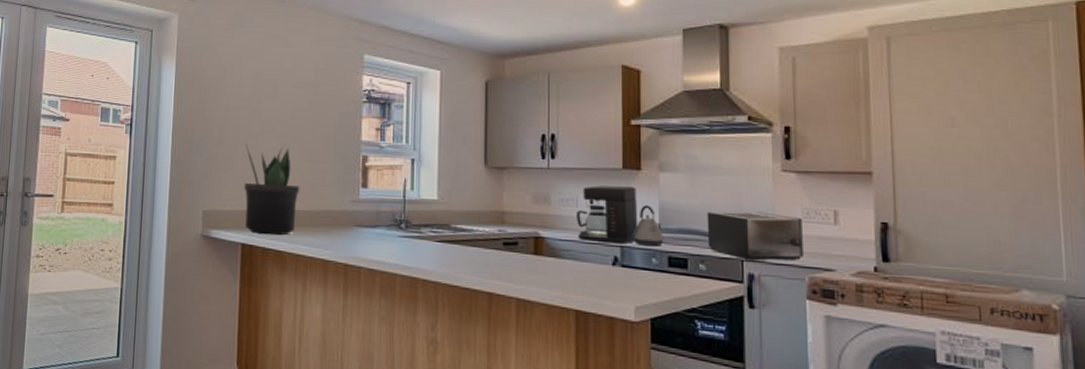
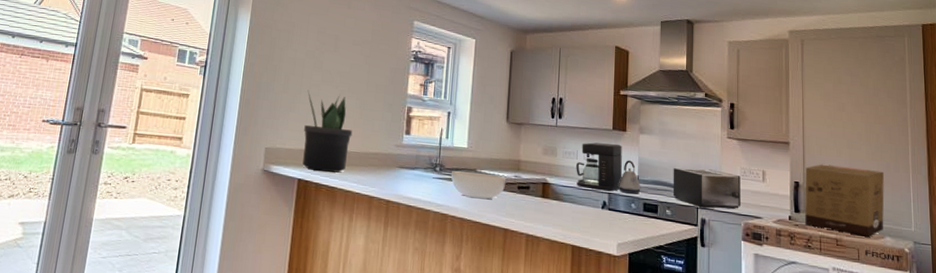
bowl: none [419,226,488,259] -> present [451,170,507,200]
cardboard box: none [896,198,1019,291] -> present [805,164,884,237]

